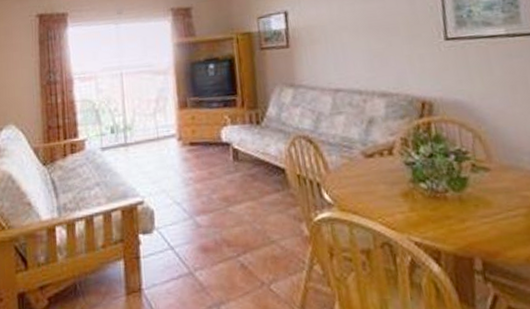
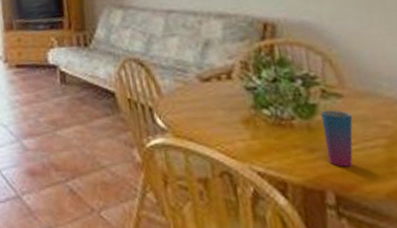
cup: none [471,182,498,235] -> present [321,109,353,167]

